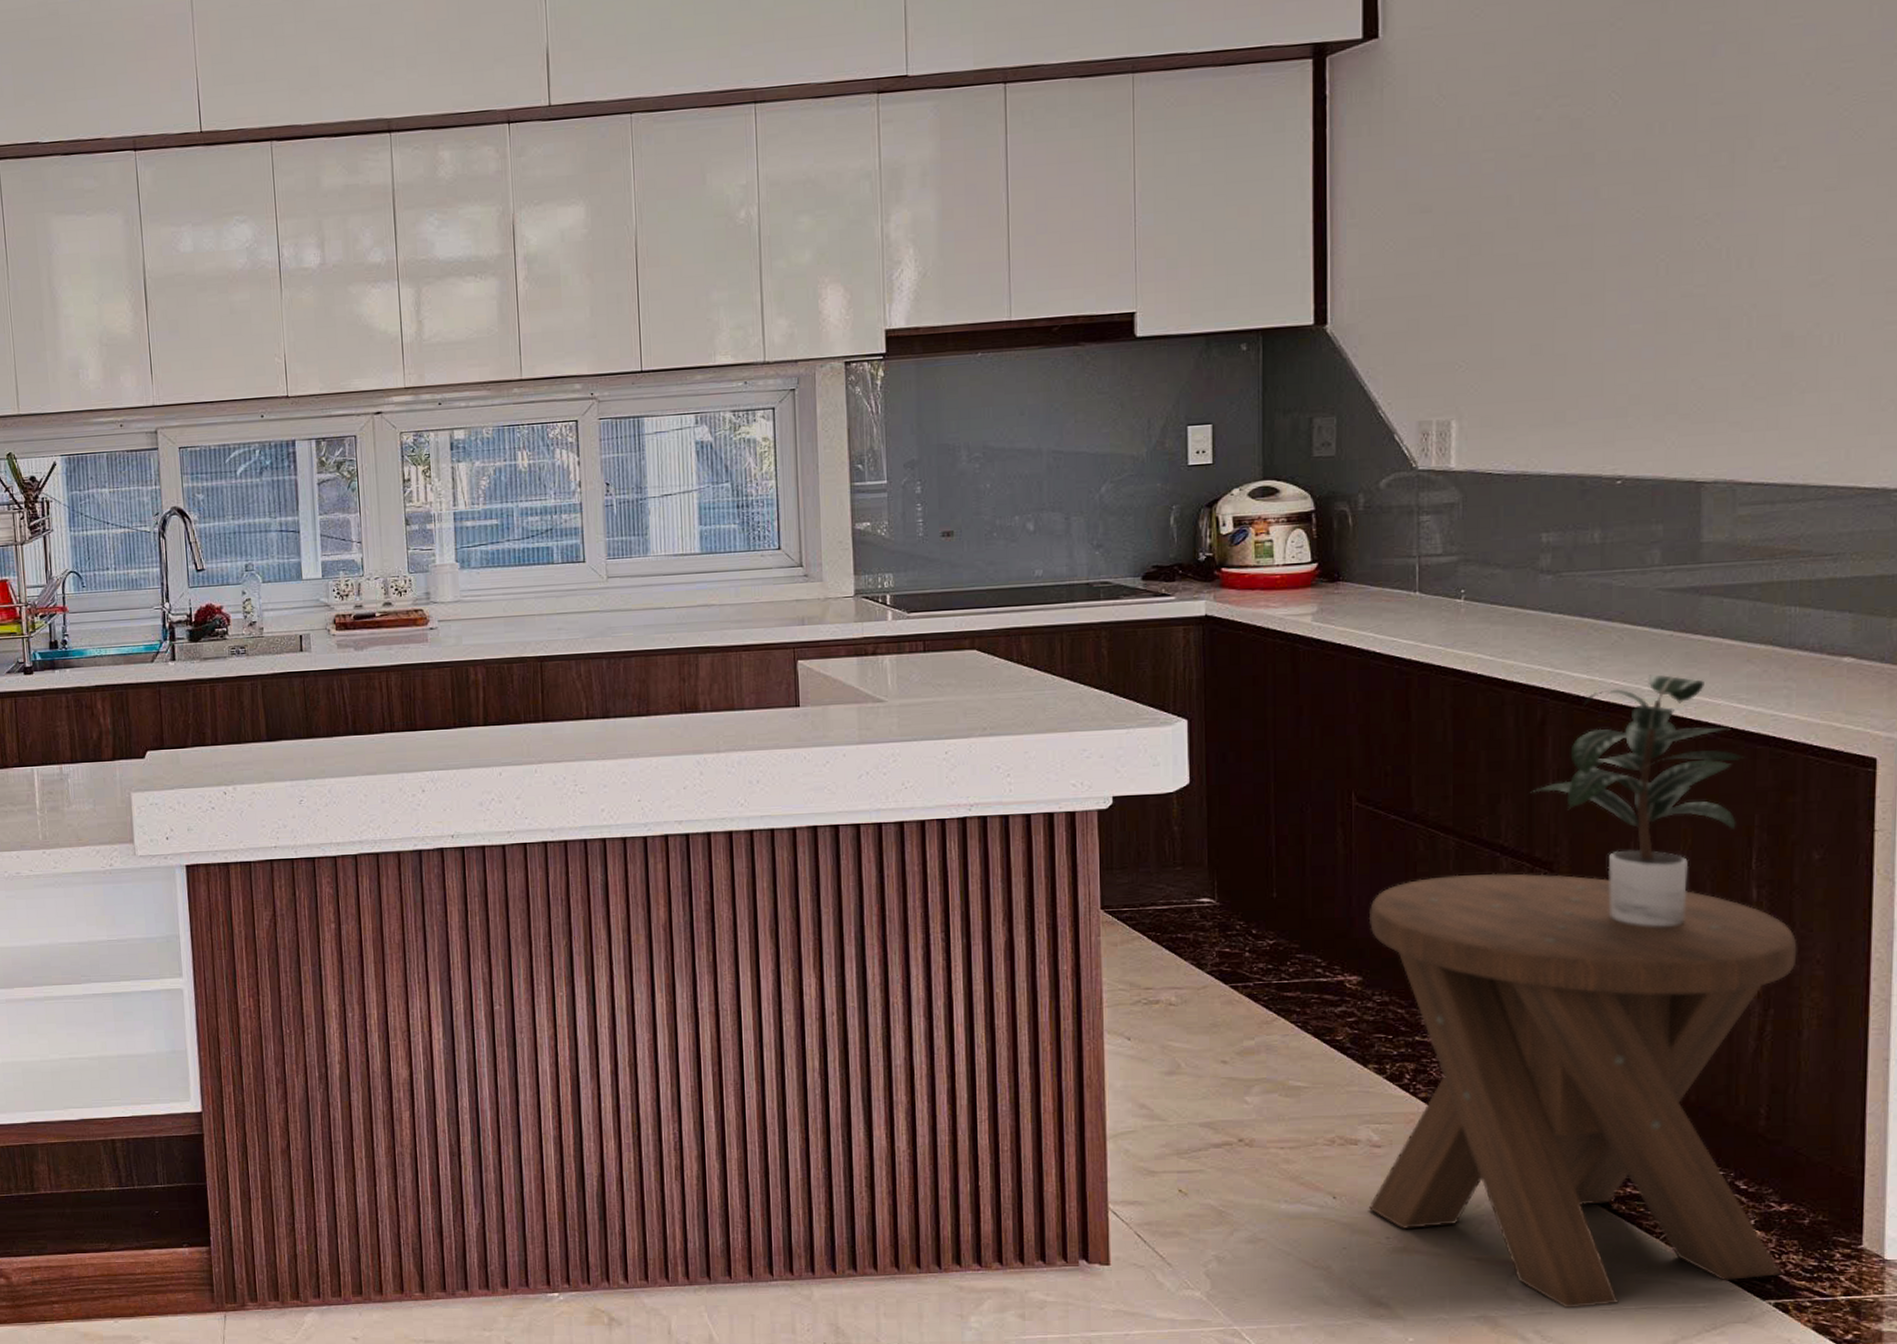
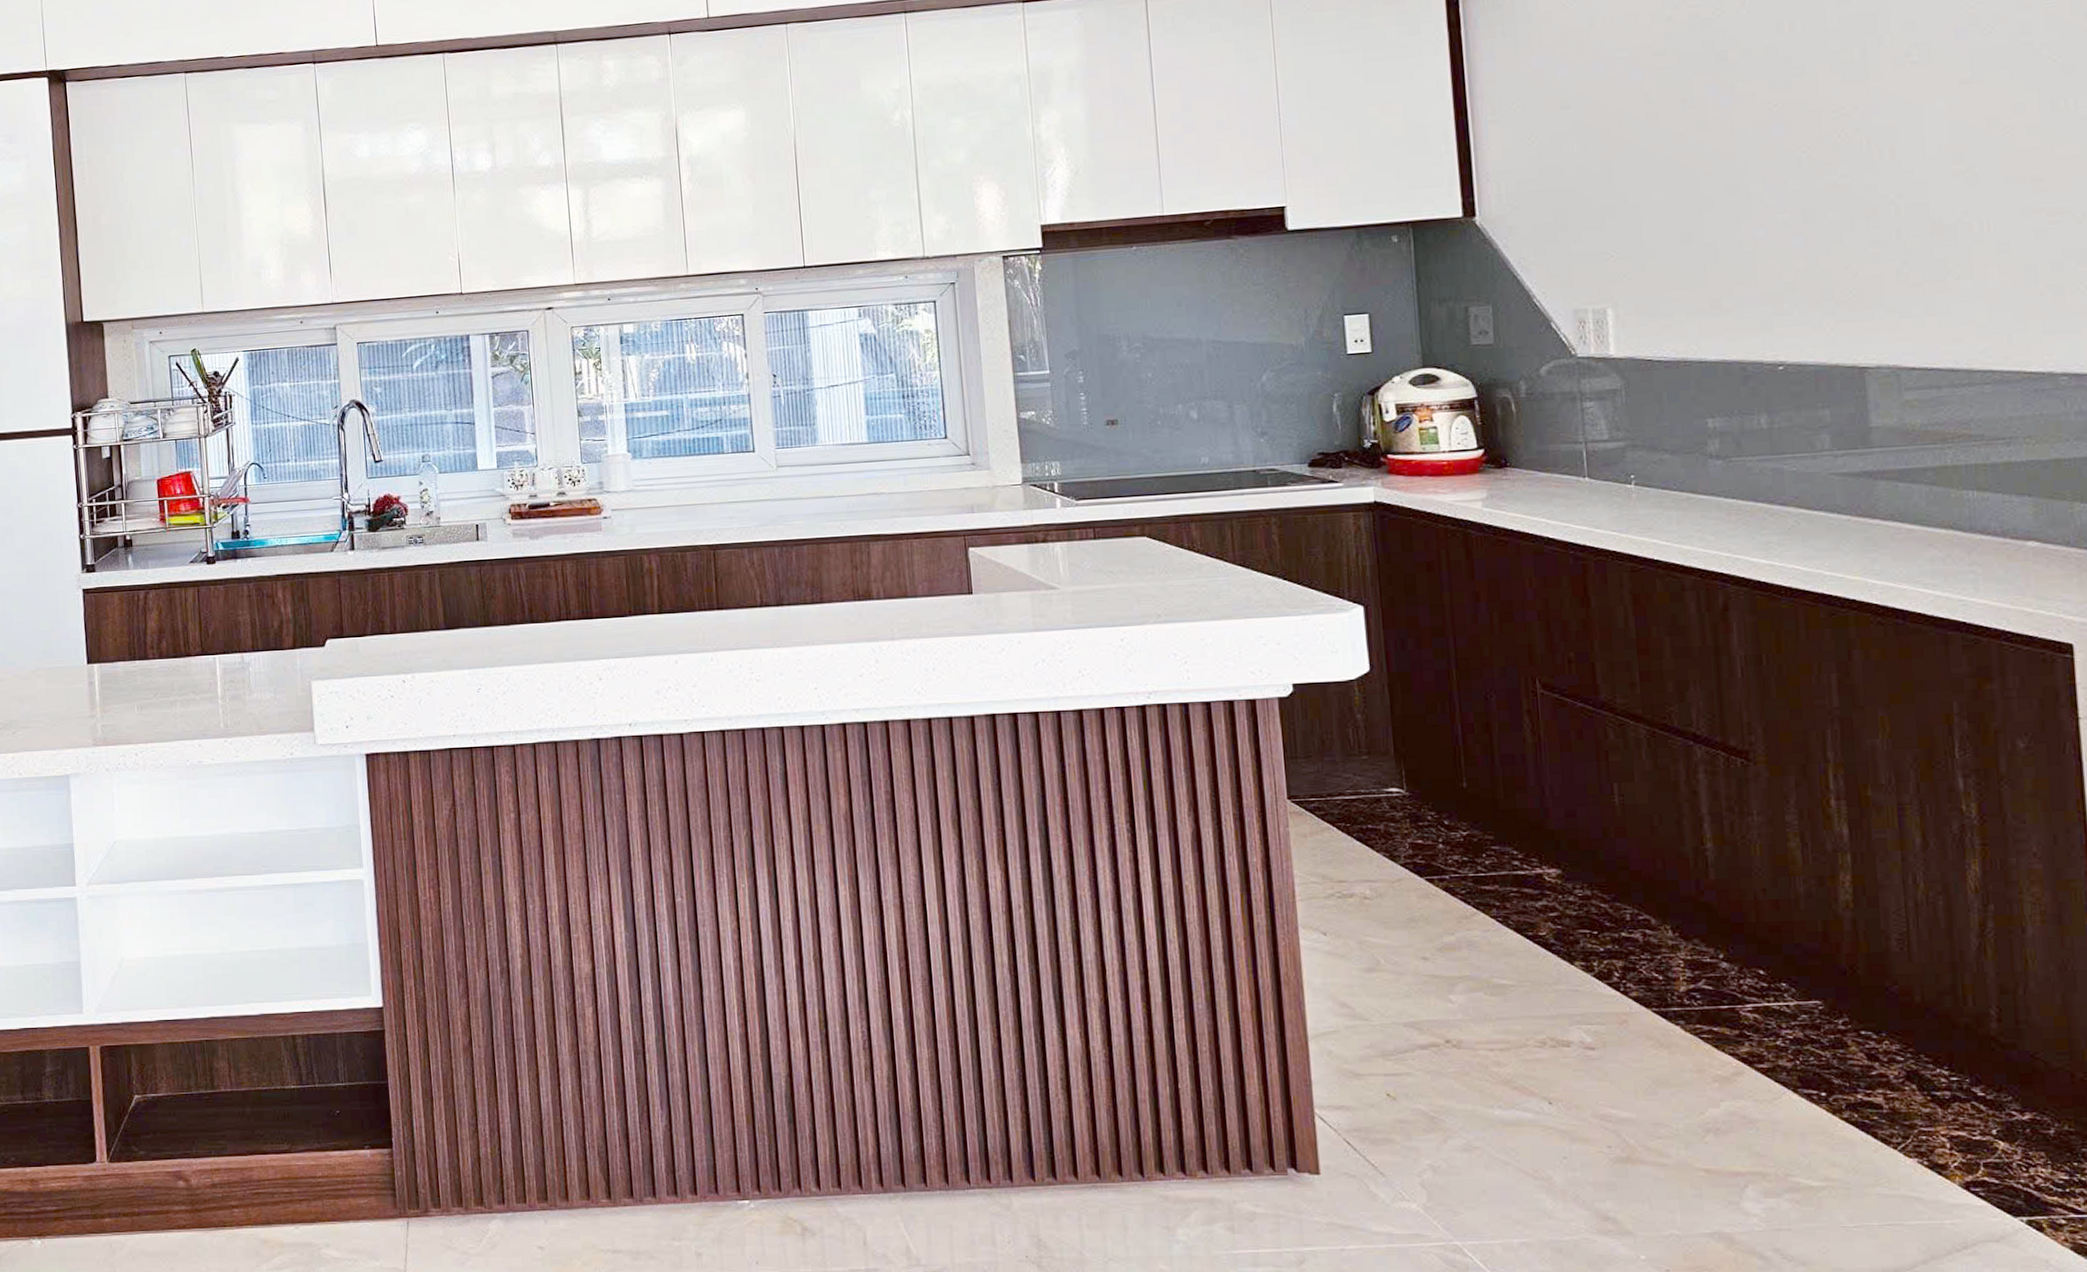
music stool: present [1368,873,1797,1309] -> none [1563,762,2031,1225]
potted plant: present [1526,674,1744,927] -> none [1714,559,1936,818]

